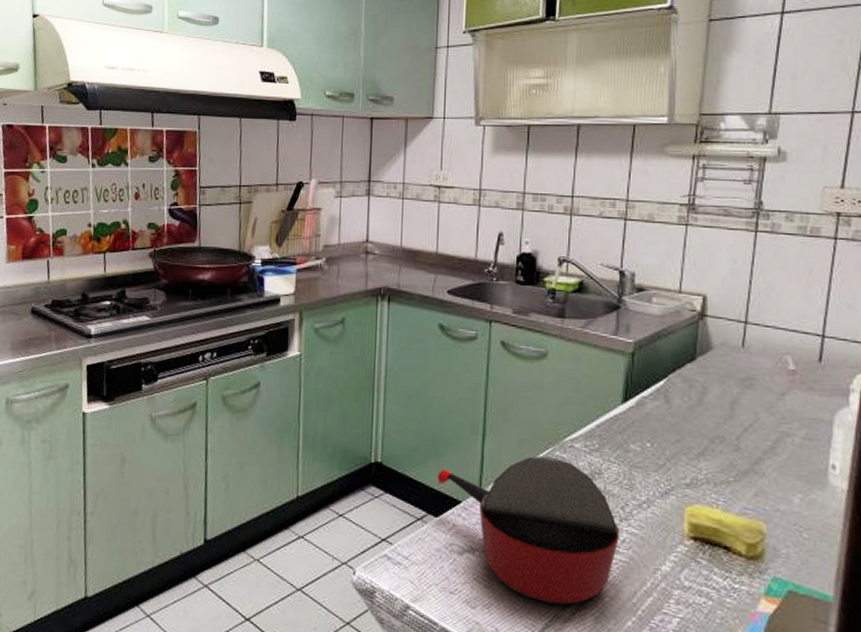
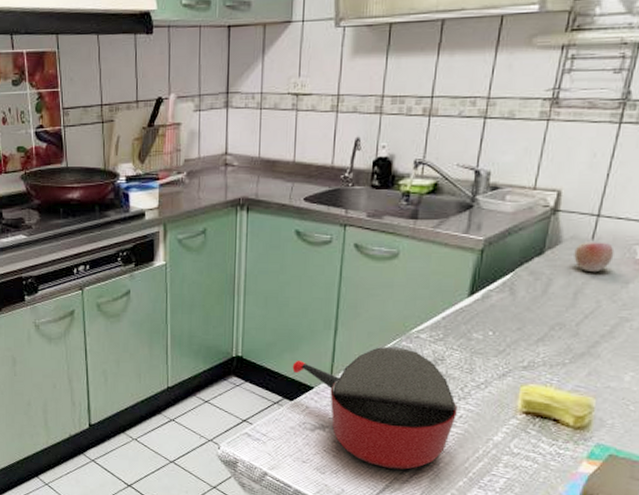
apple: none [726,349,766,383] -> present [574,242,615,273]

